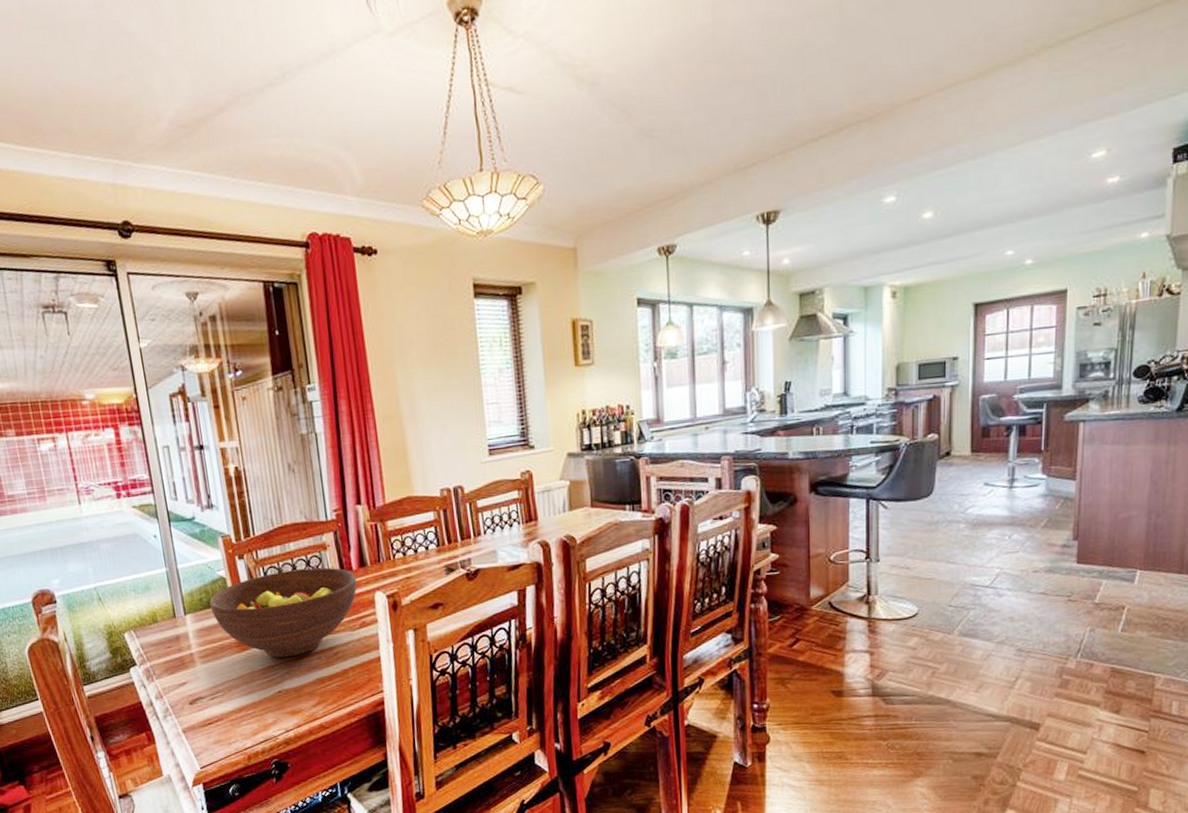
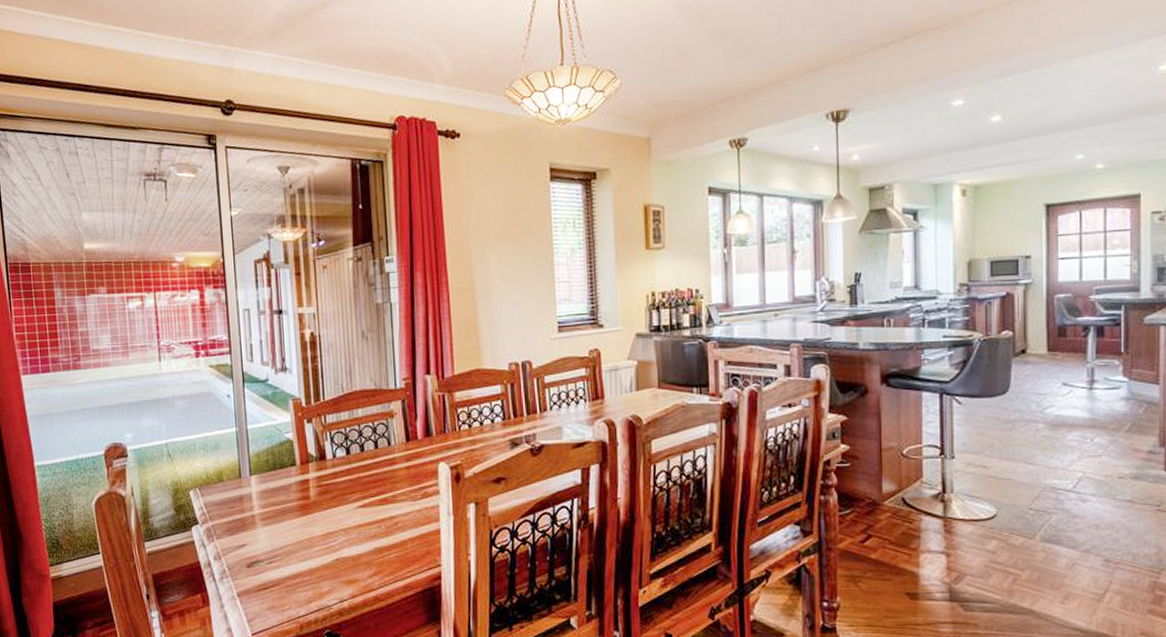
fruit bowl: present [209,567,357,658] -> none [275,435,421,525]

